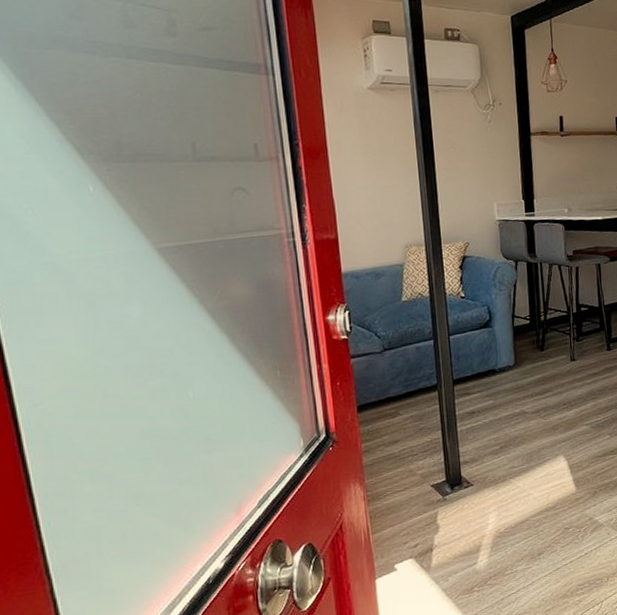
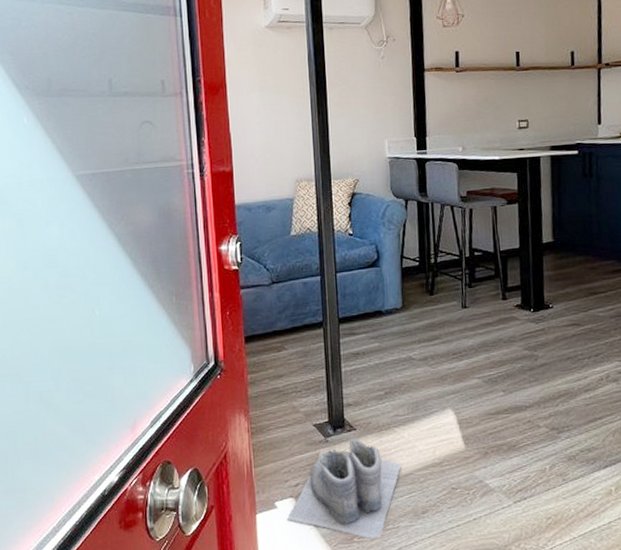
boots: none [408,493,518,587] -> present [287,438,402,540]

